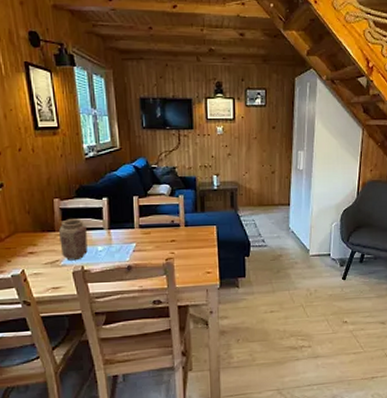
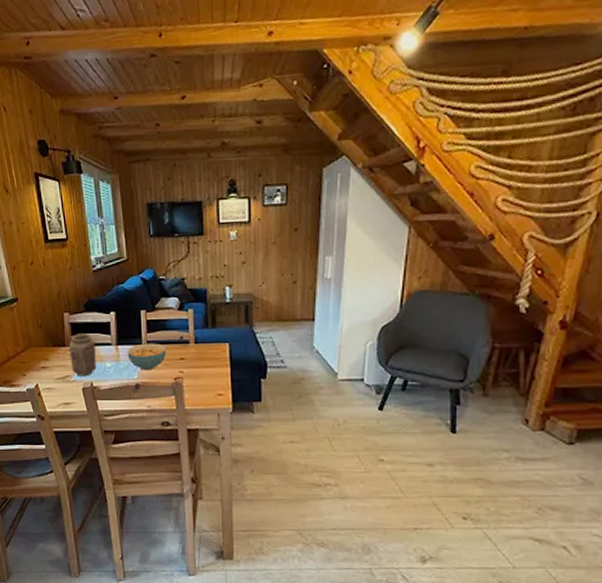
cereal bowl: none [119,227,159,253] -> present [127,343,167,371]

